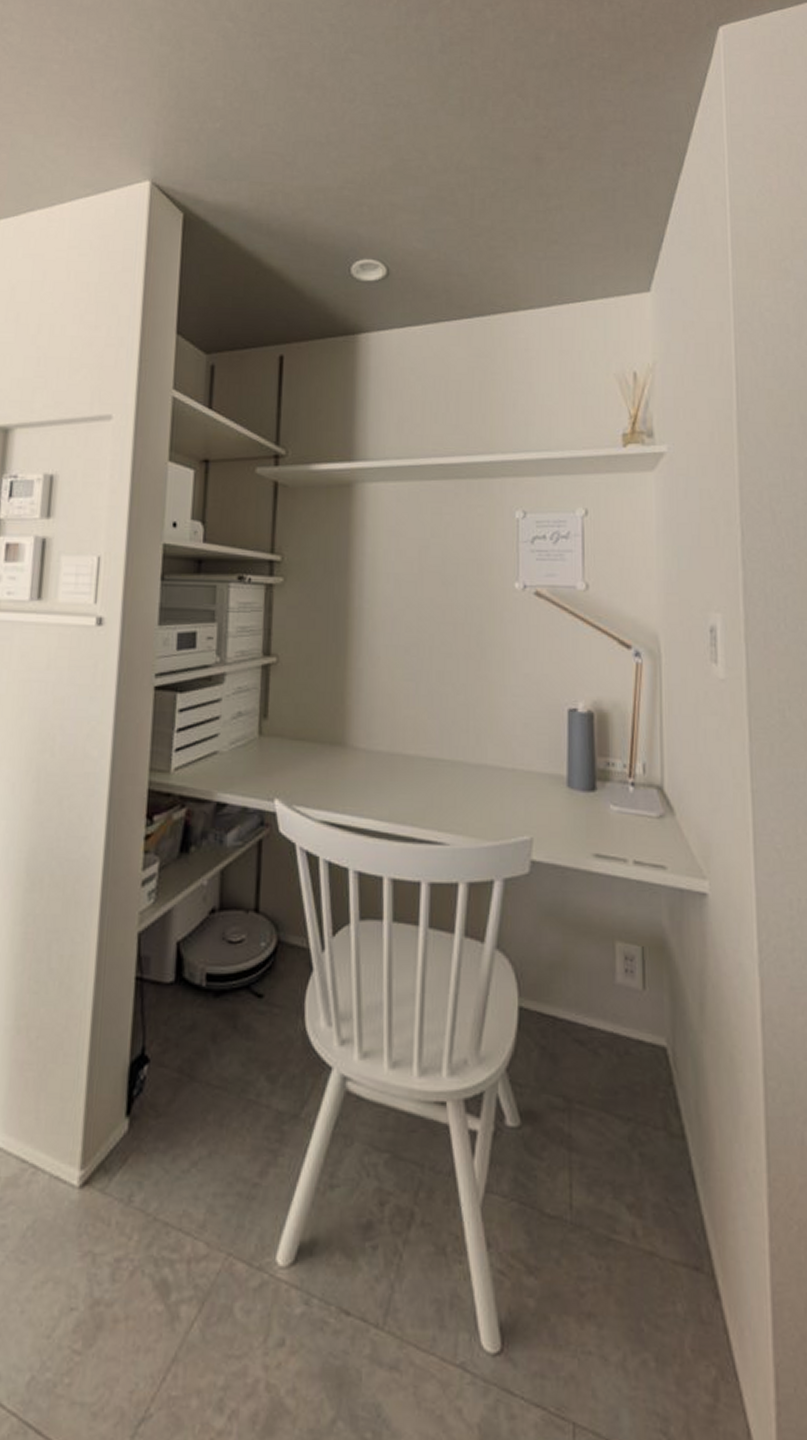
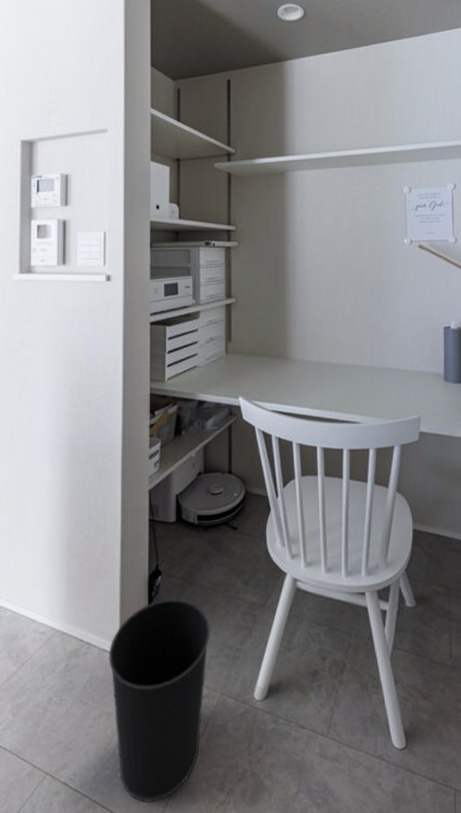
wastebasket: none [62,1100,217,1429] -> present [108,598,211,803]

